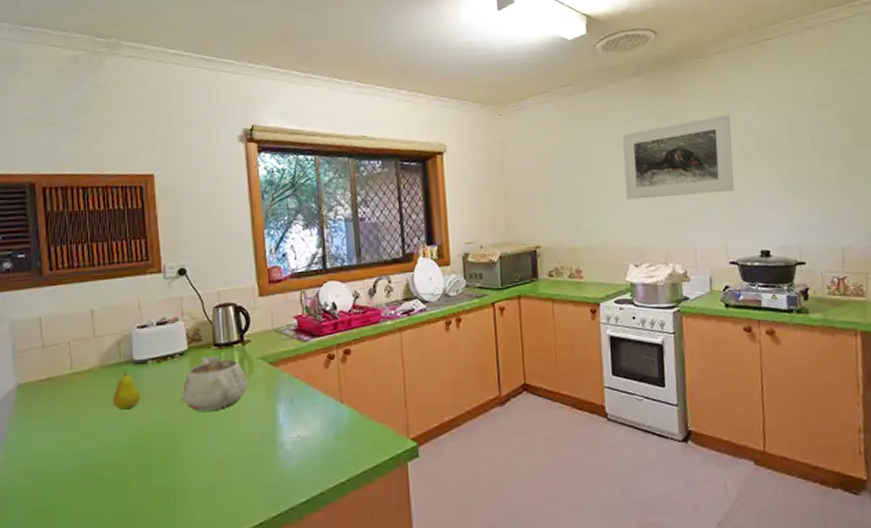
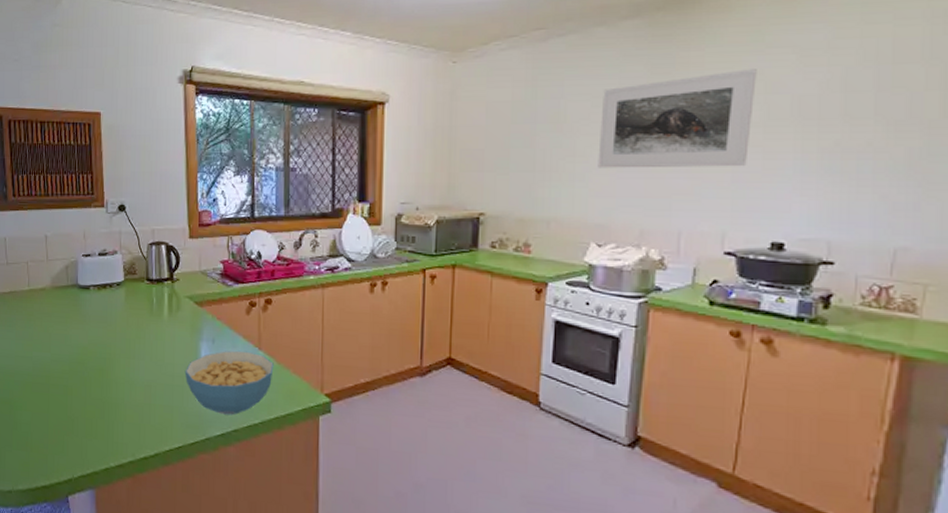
fruit: present [113,371,141,410] -> none [61,293,84,328]
teapot: present [181,355,248,412] -> none [117,289,175,340]
cereal bowl: none [262,406,358,479] -> present [184,350,274,415]

